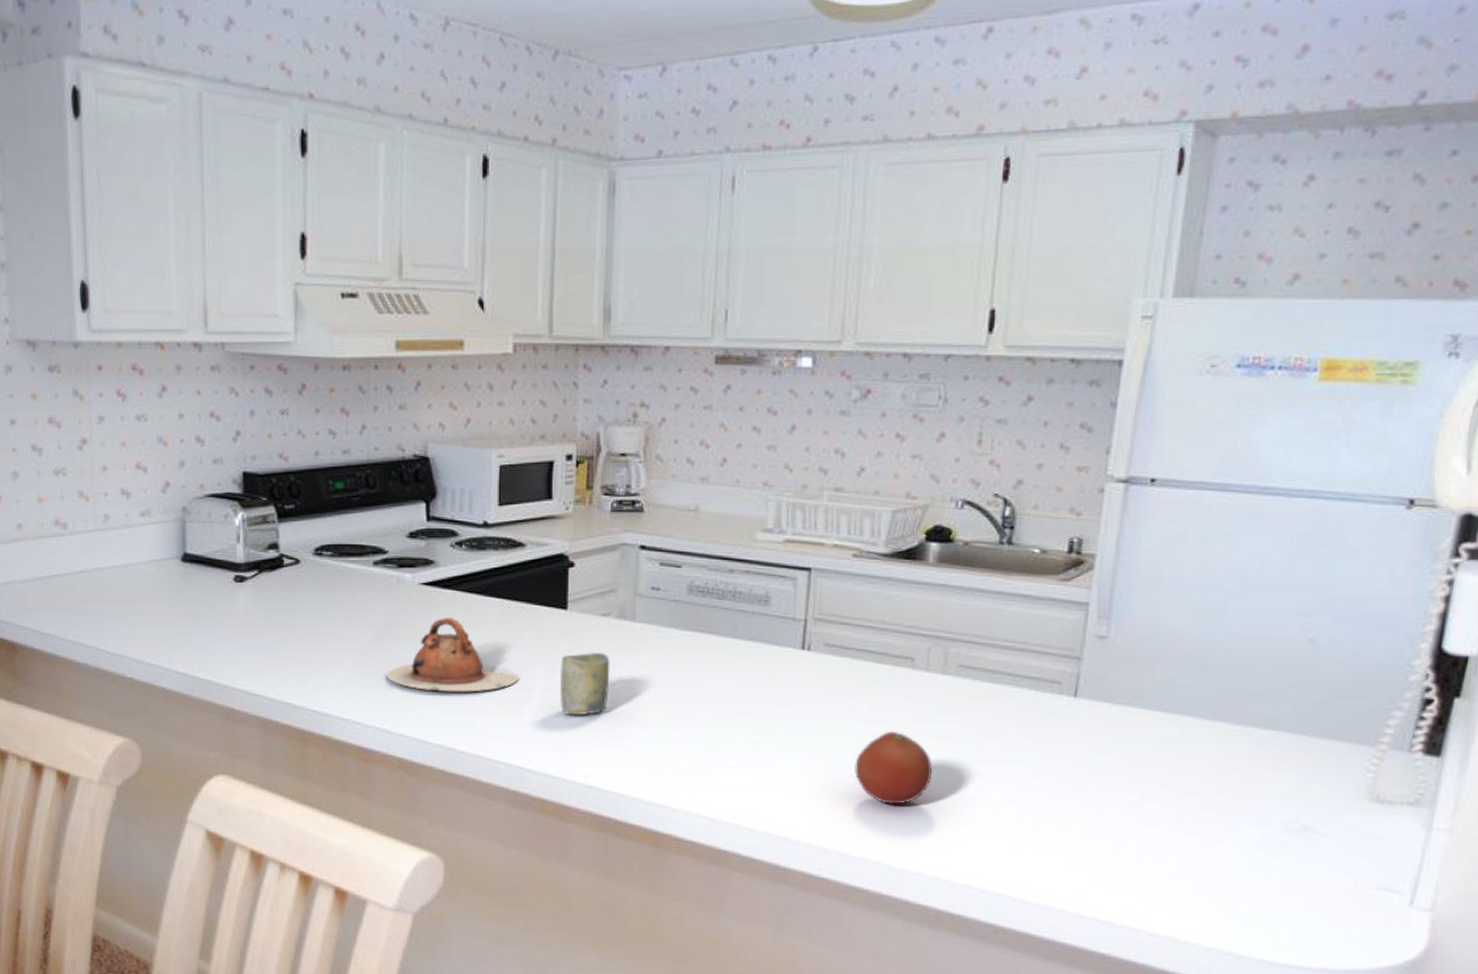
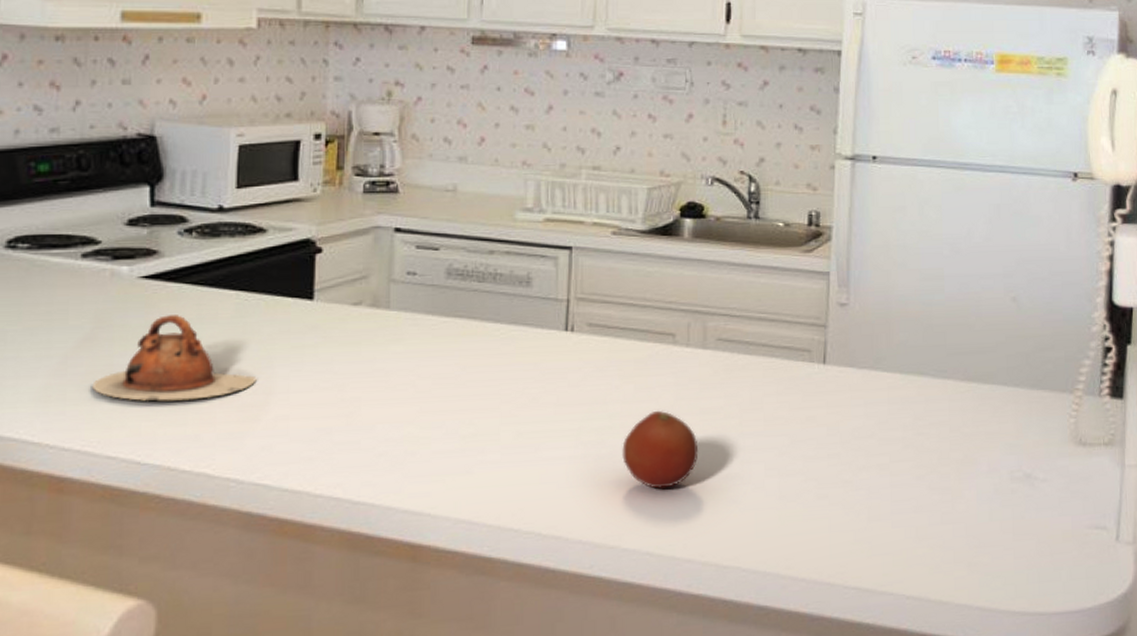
cup: present [561,652,610,716] -> none [304,345,362,419]

